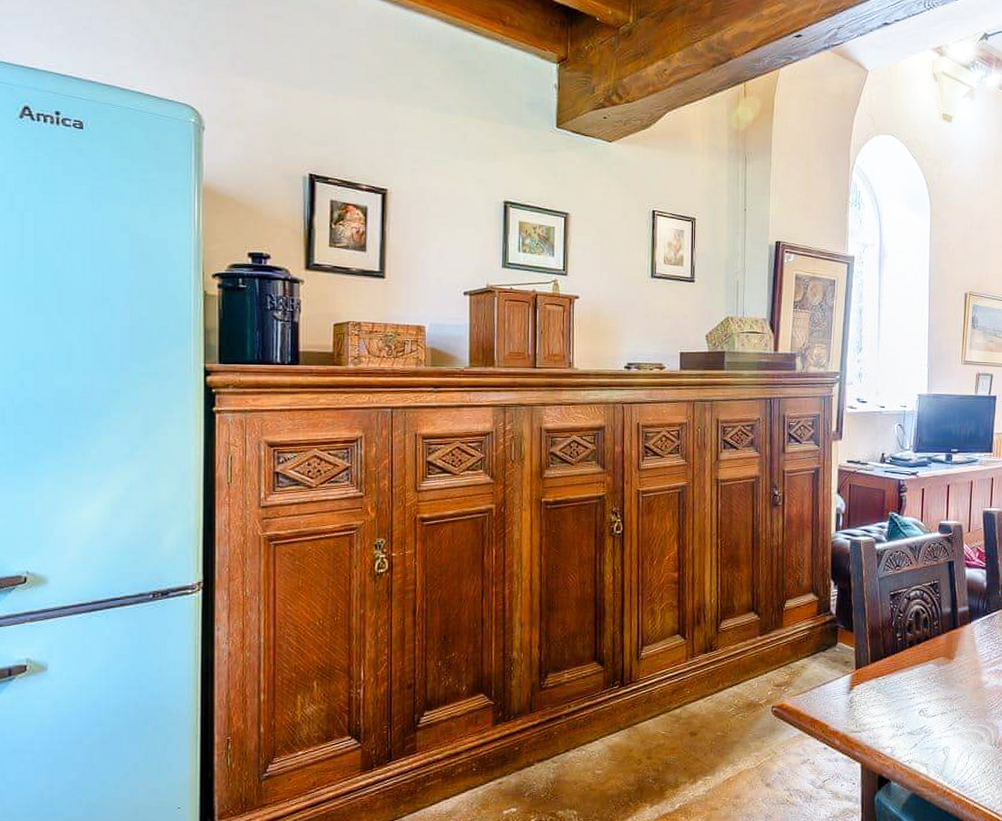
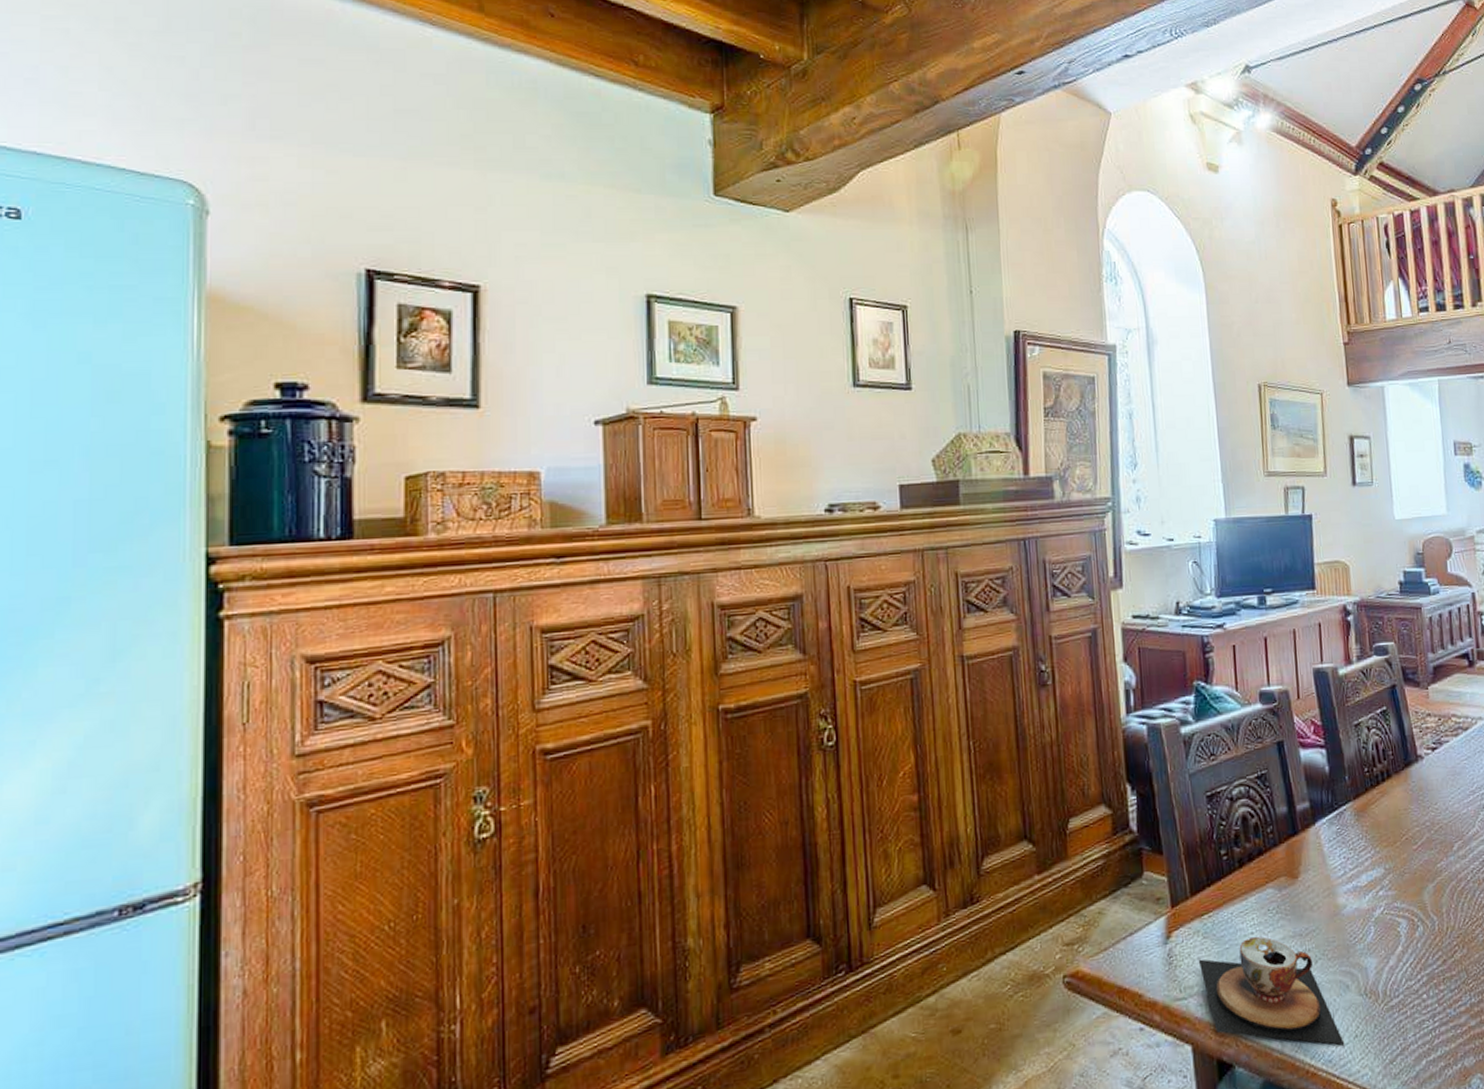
teacup: none [871,696,975,777] -> present [1198,936,1345,1046]

